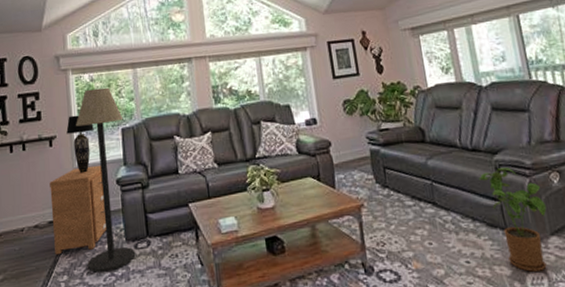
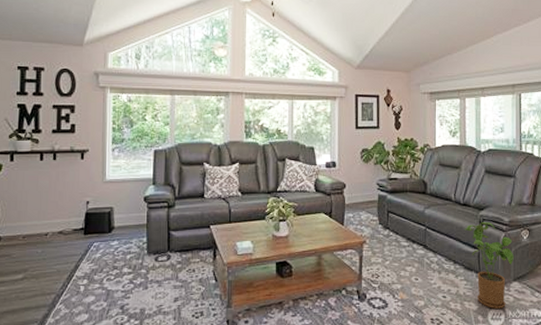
nightstand: present [49,165,107,255] -> none [77,182,131,261]
table lamp: present [66,115,94,173] -> none [99,132,127,188]
floor lamp: present [76,87,136,273] -> none [109,109,157,279]

